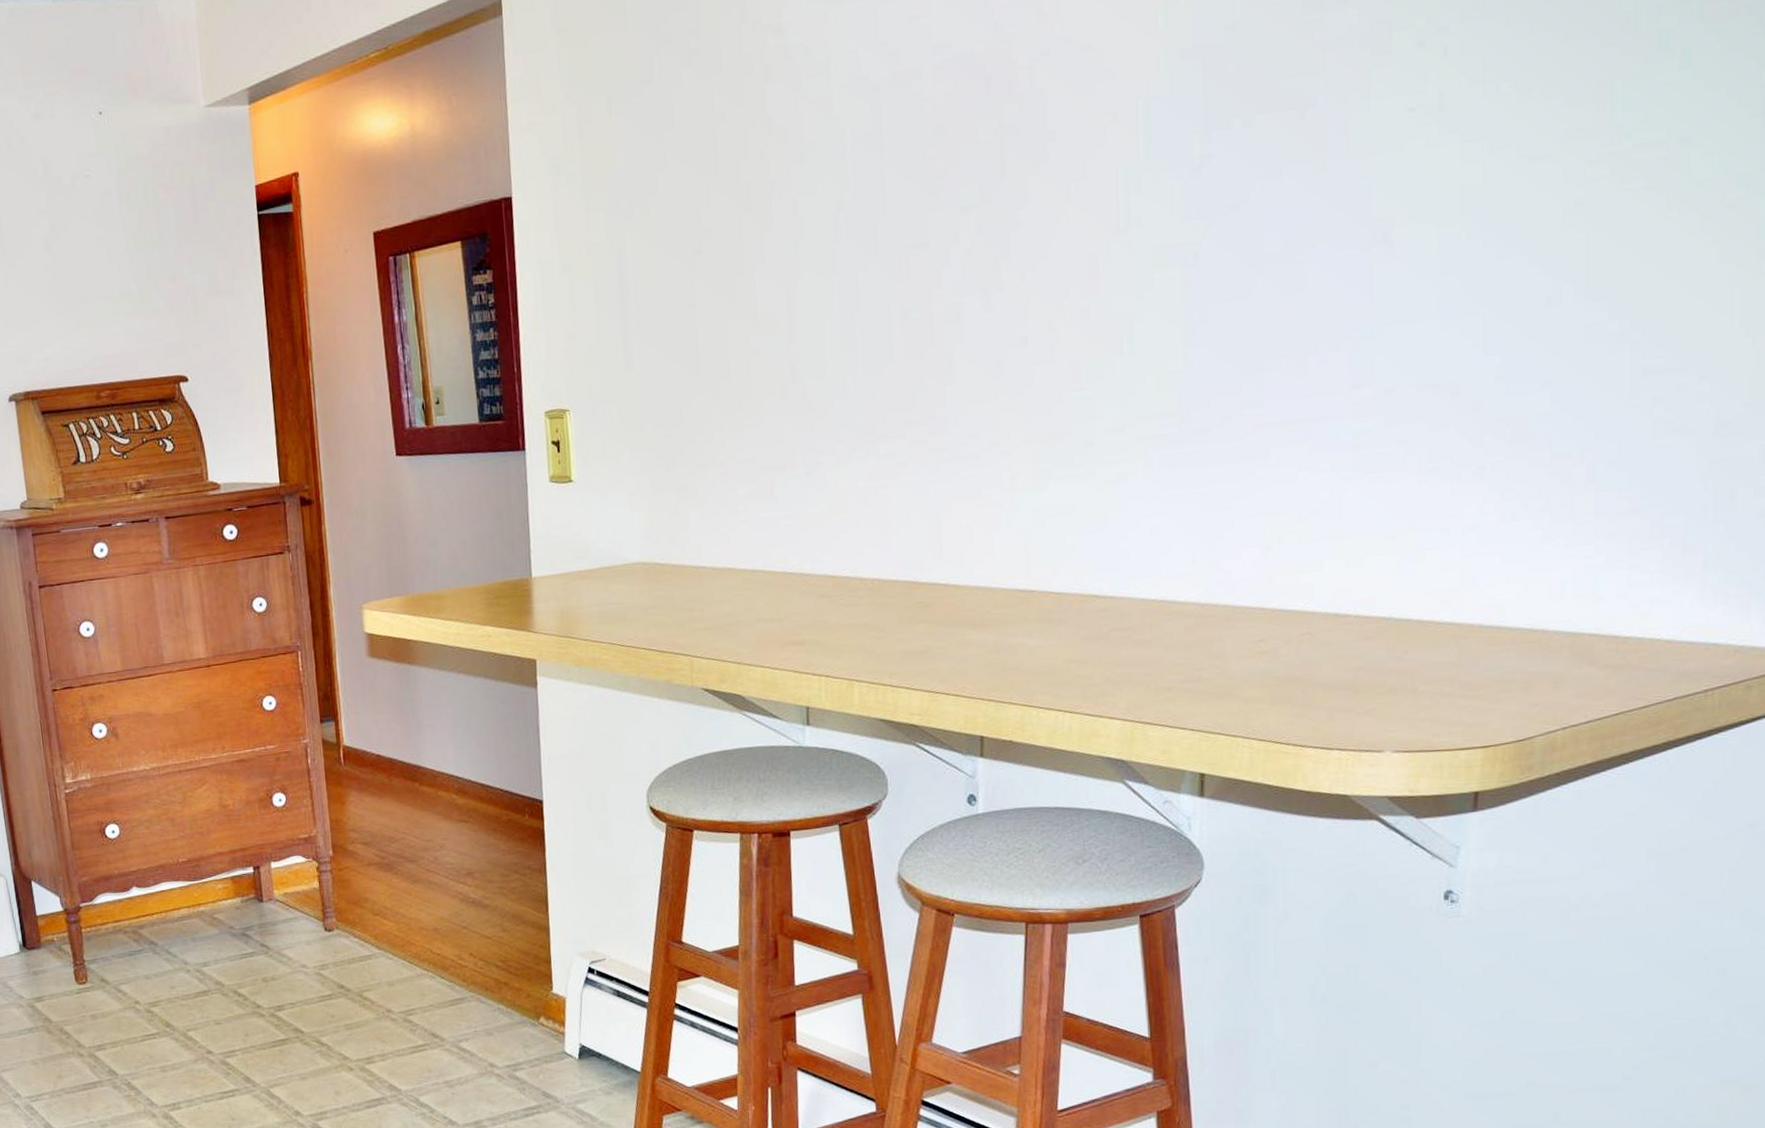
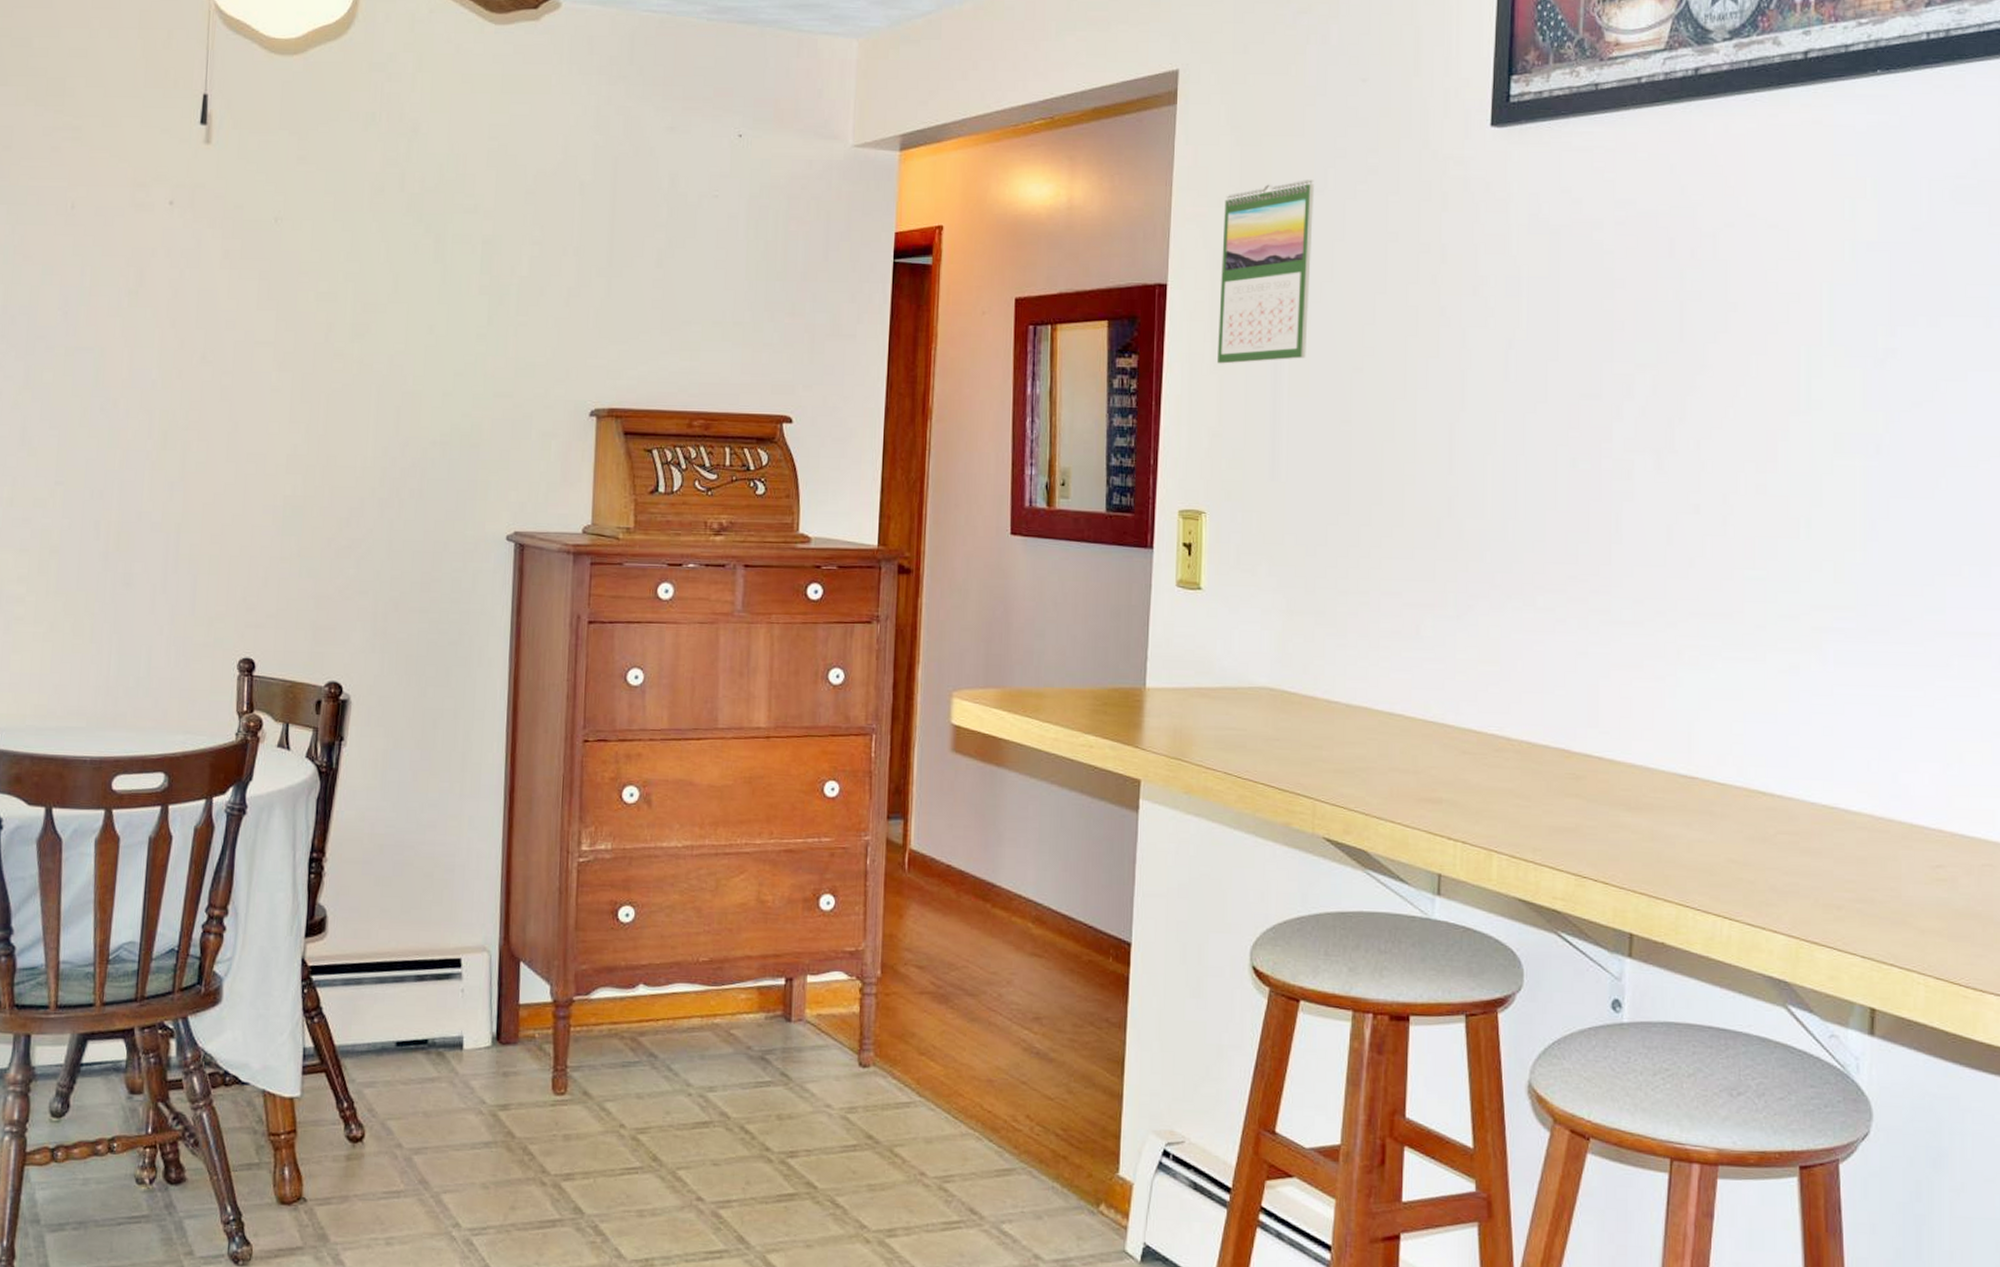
calendar: none [557,71,648,267] -> present [1218,180,1314,364]

